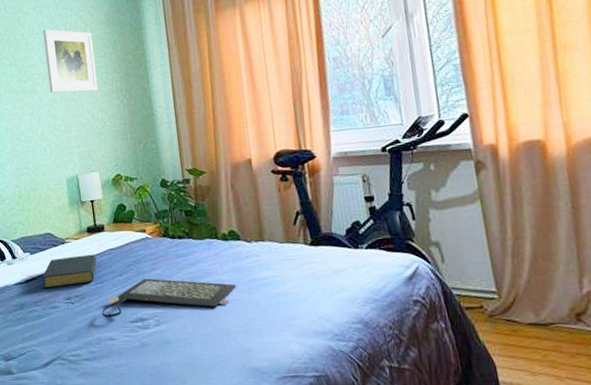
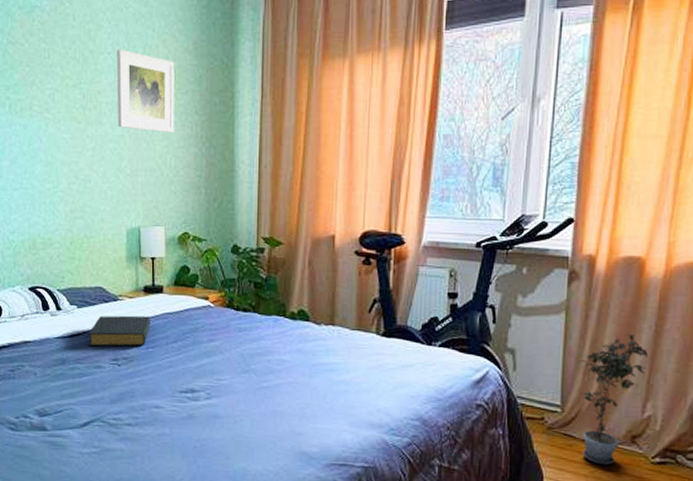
clutch bag: present [101,278,236,318] -> none [150,349,298,387]
potted plant: none [504,212,573,348] -> present [578,333,648,465]

